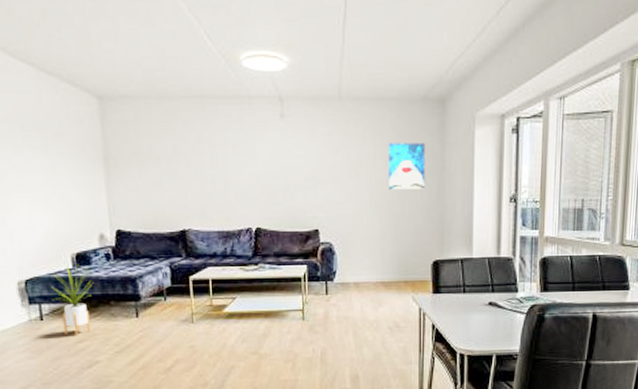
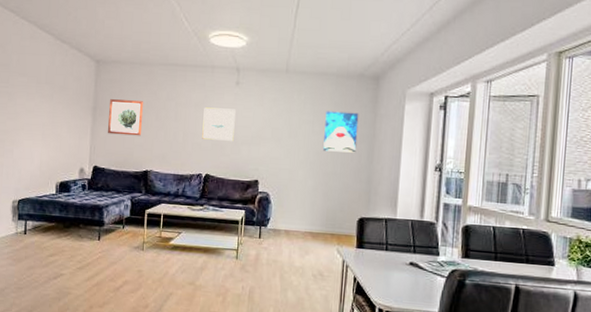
house plant: present [51,261,93,335] -> none [36,188,70,250]
wall art: none [124,145,172,189] -> present [108,99,144,136]
wall art: none [245,148,285,187] -> present [202,107,236,141]

